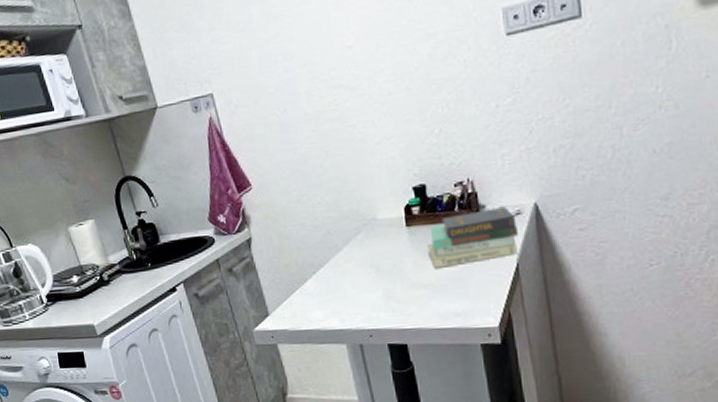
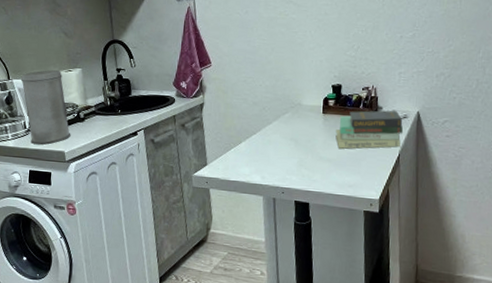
canister: none [26,226,98,321] -> present [21,70,71,145]

